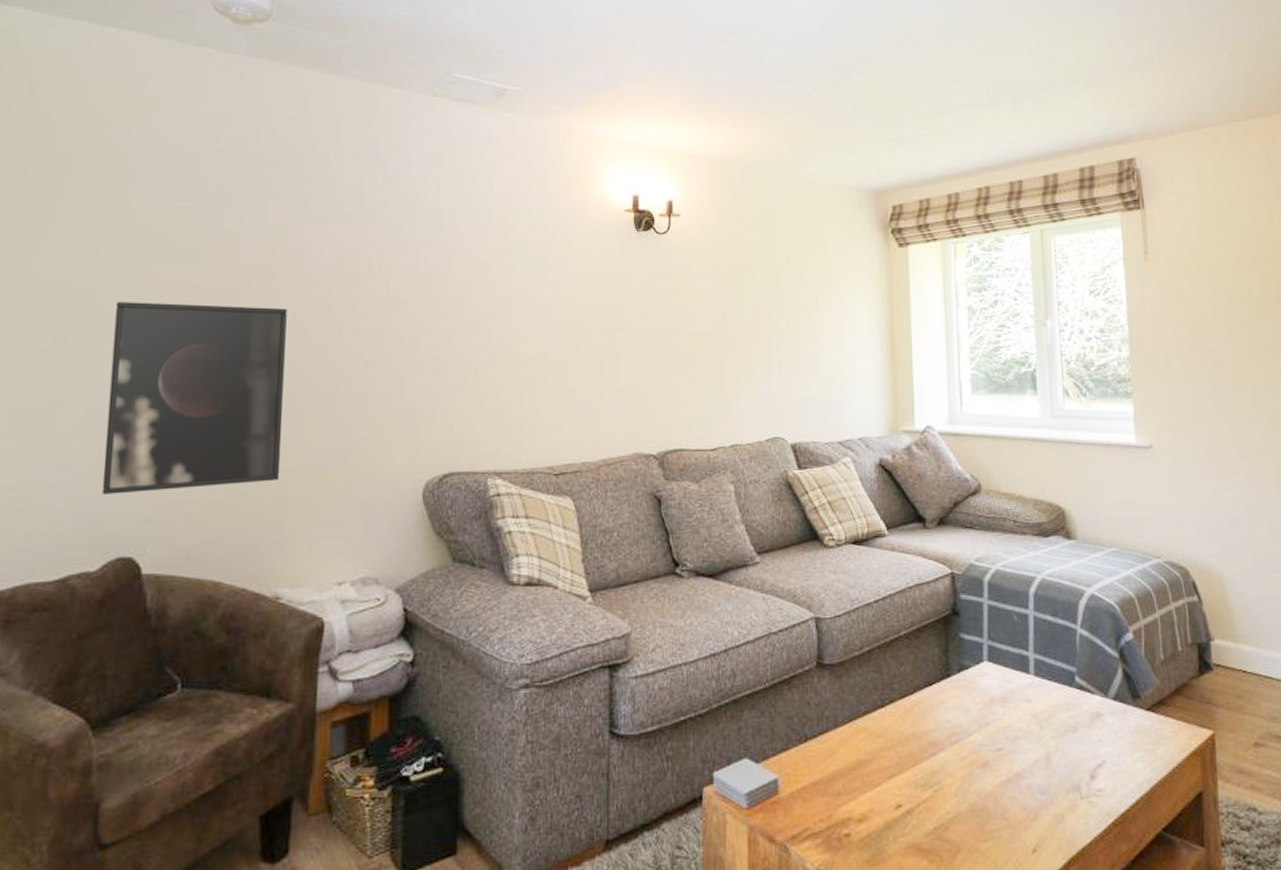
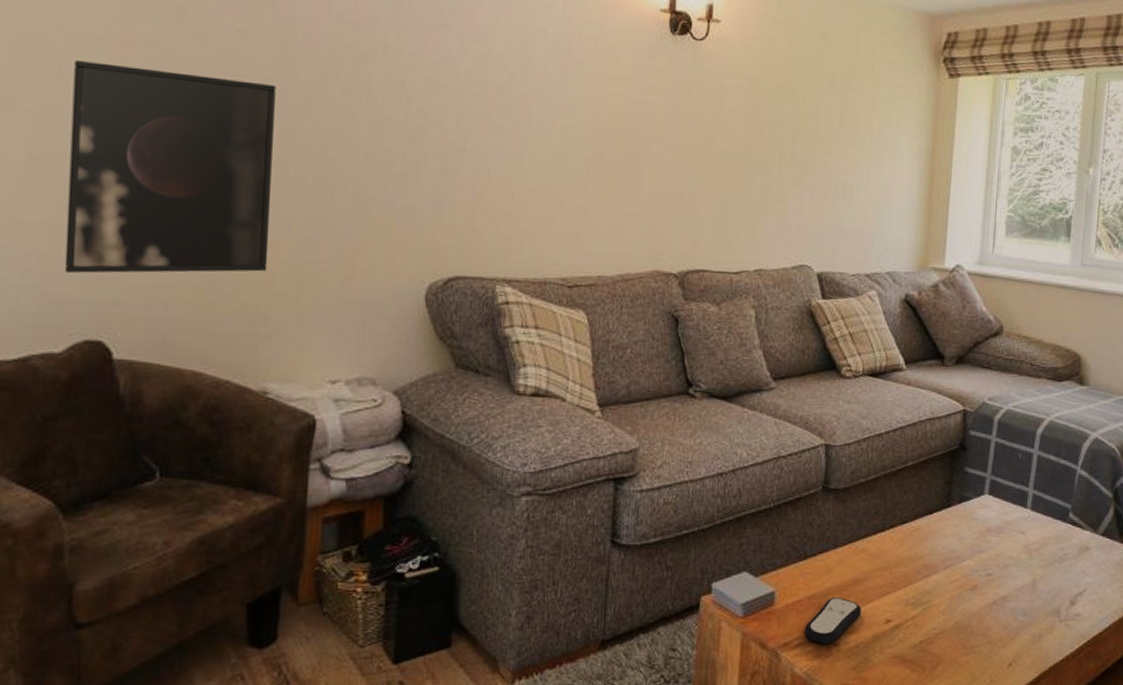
remote control: none [811,782,870,836] -> present [803,598,862,645]

